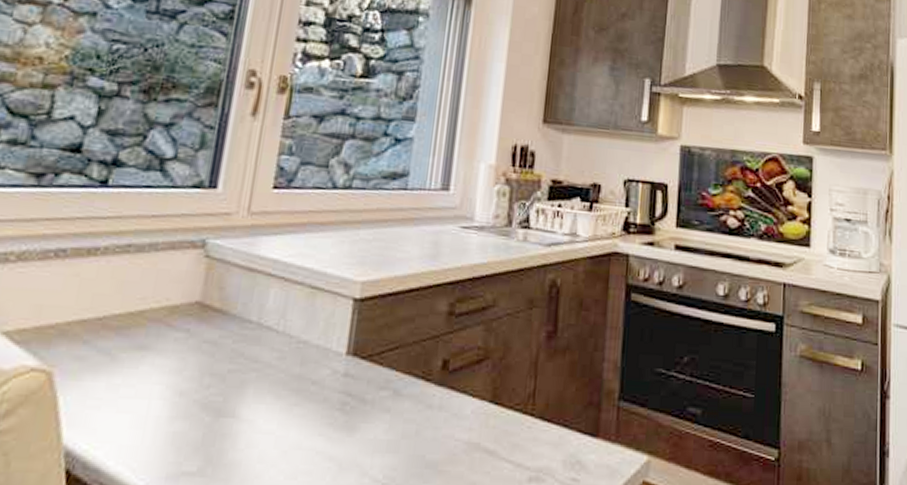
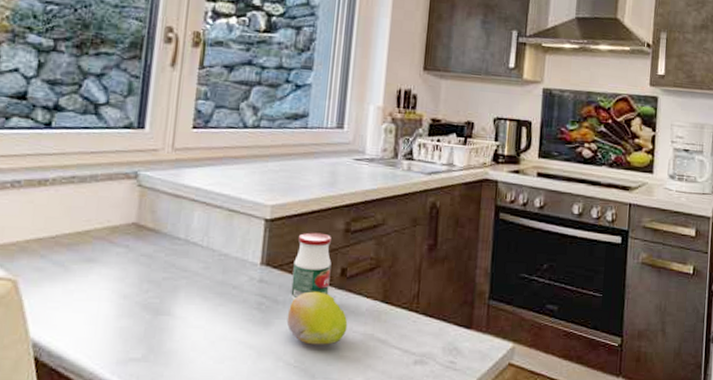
fruit: none [375,388,449,457] -> present [286,291,348,345]
jar: none [381,315,432,401] -> present [290,232,332,302]

